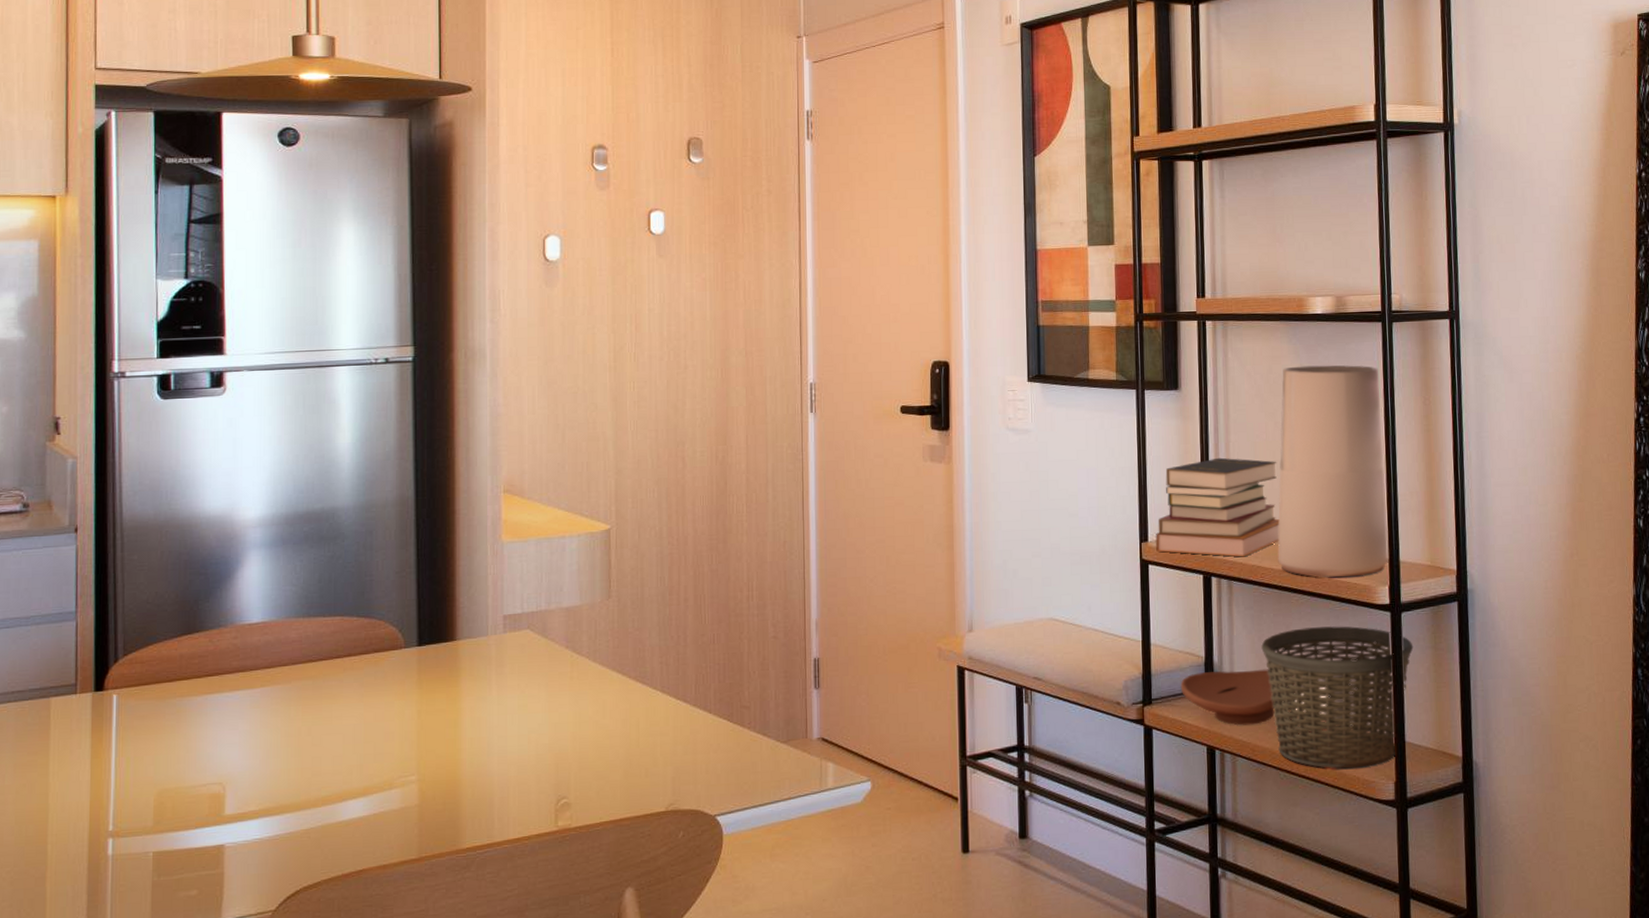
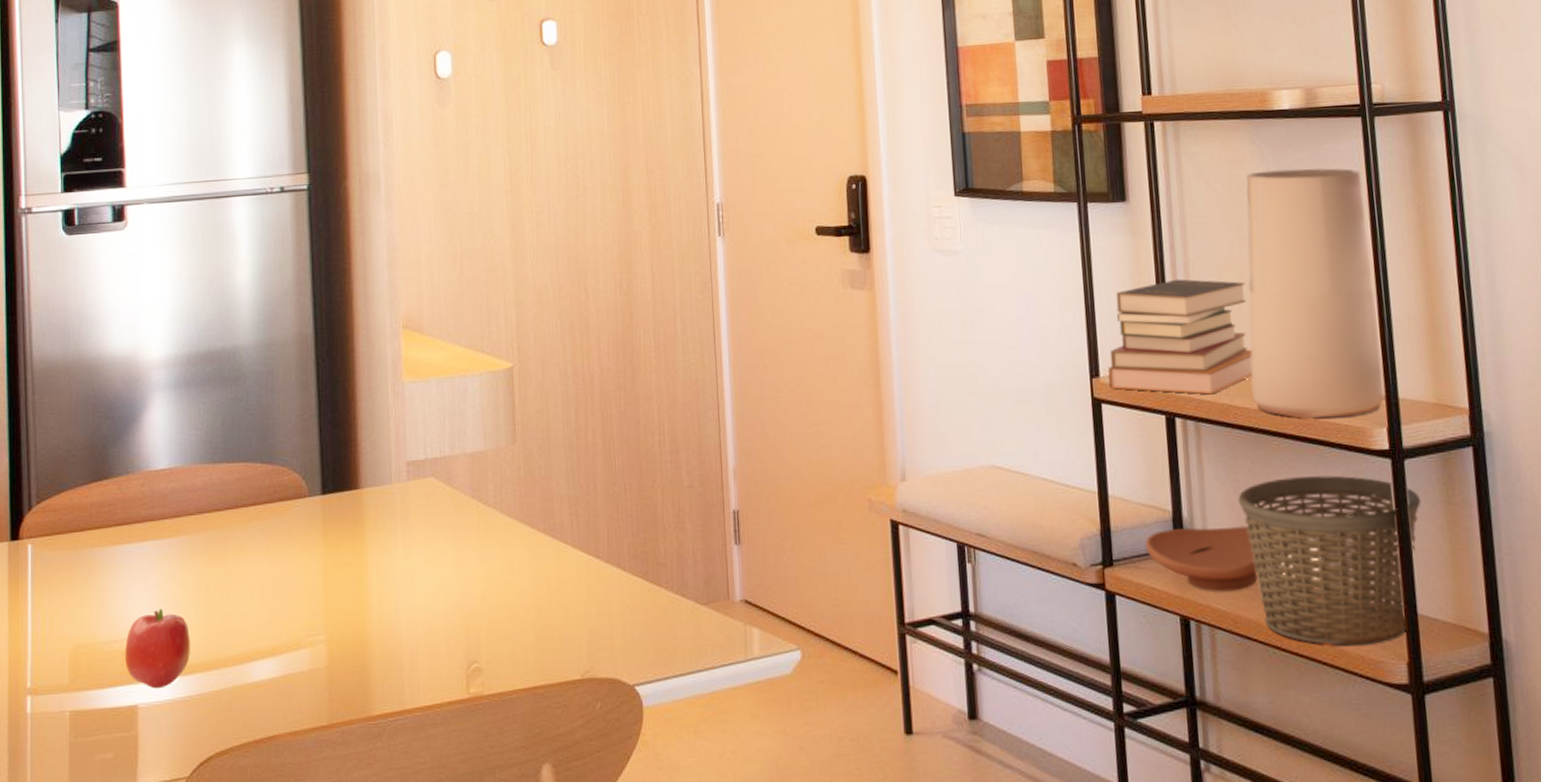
fruit: none [211,754,281,829] -> present [124,608,191,689]

